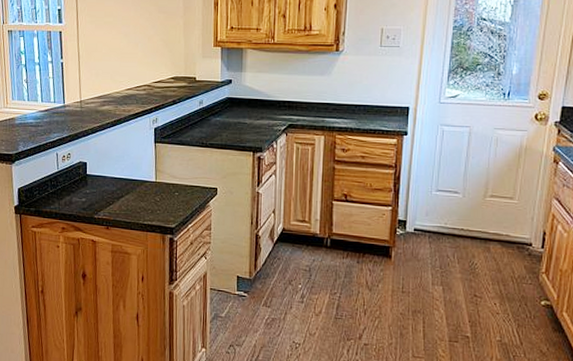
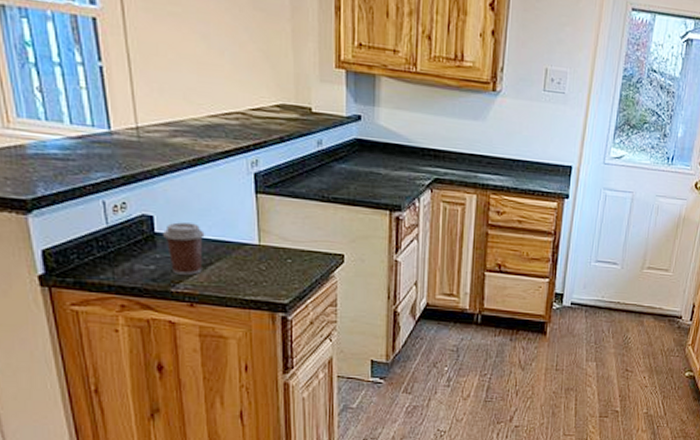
coffee cup: none [92,166,119,205] -> present [163,222,205,275]

